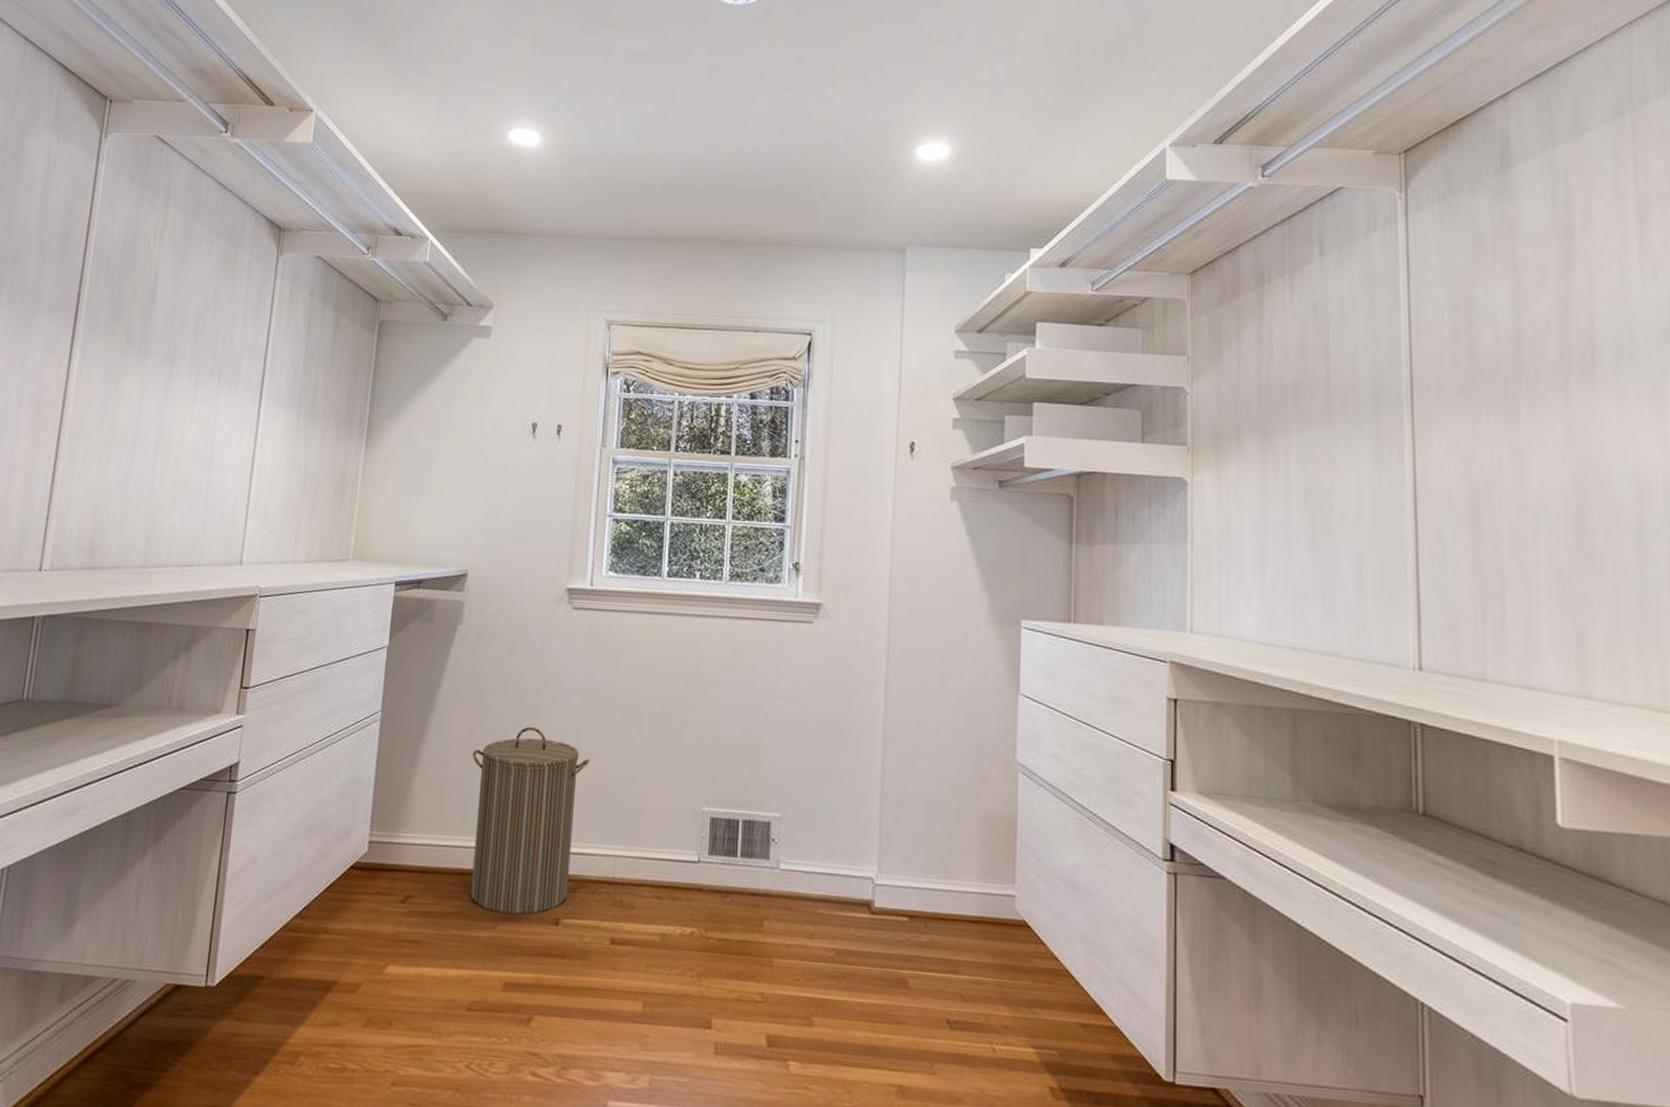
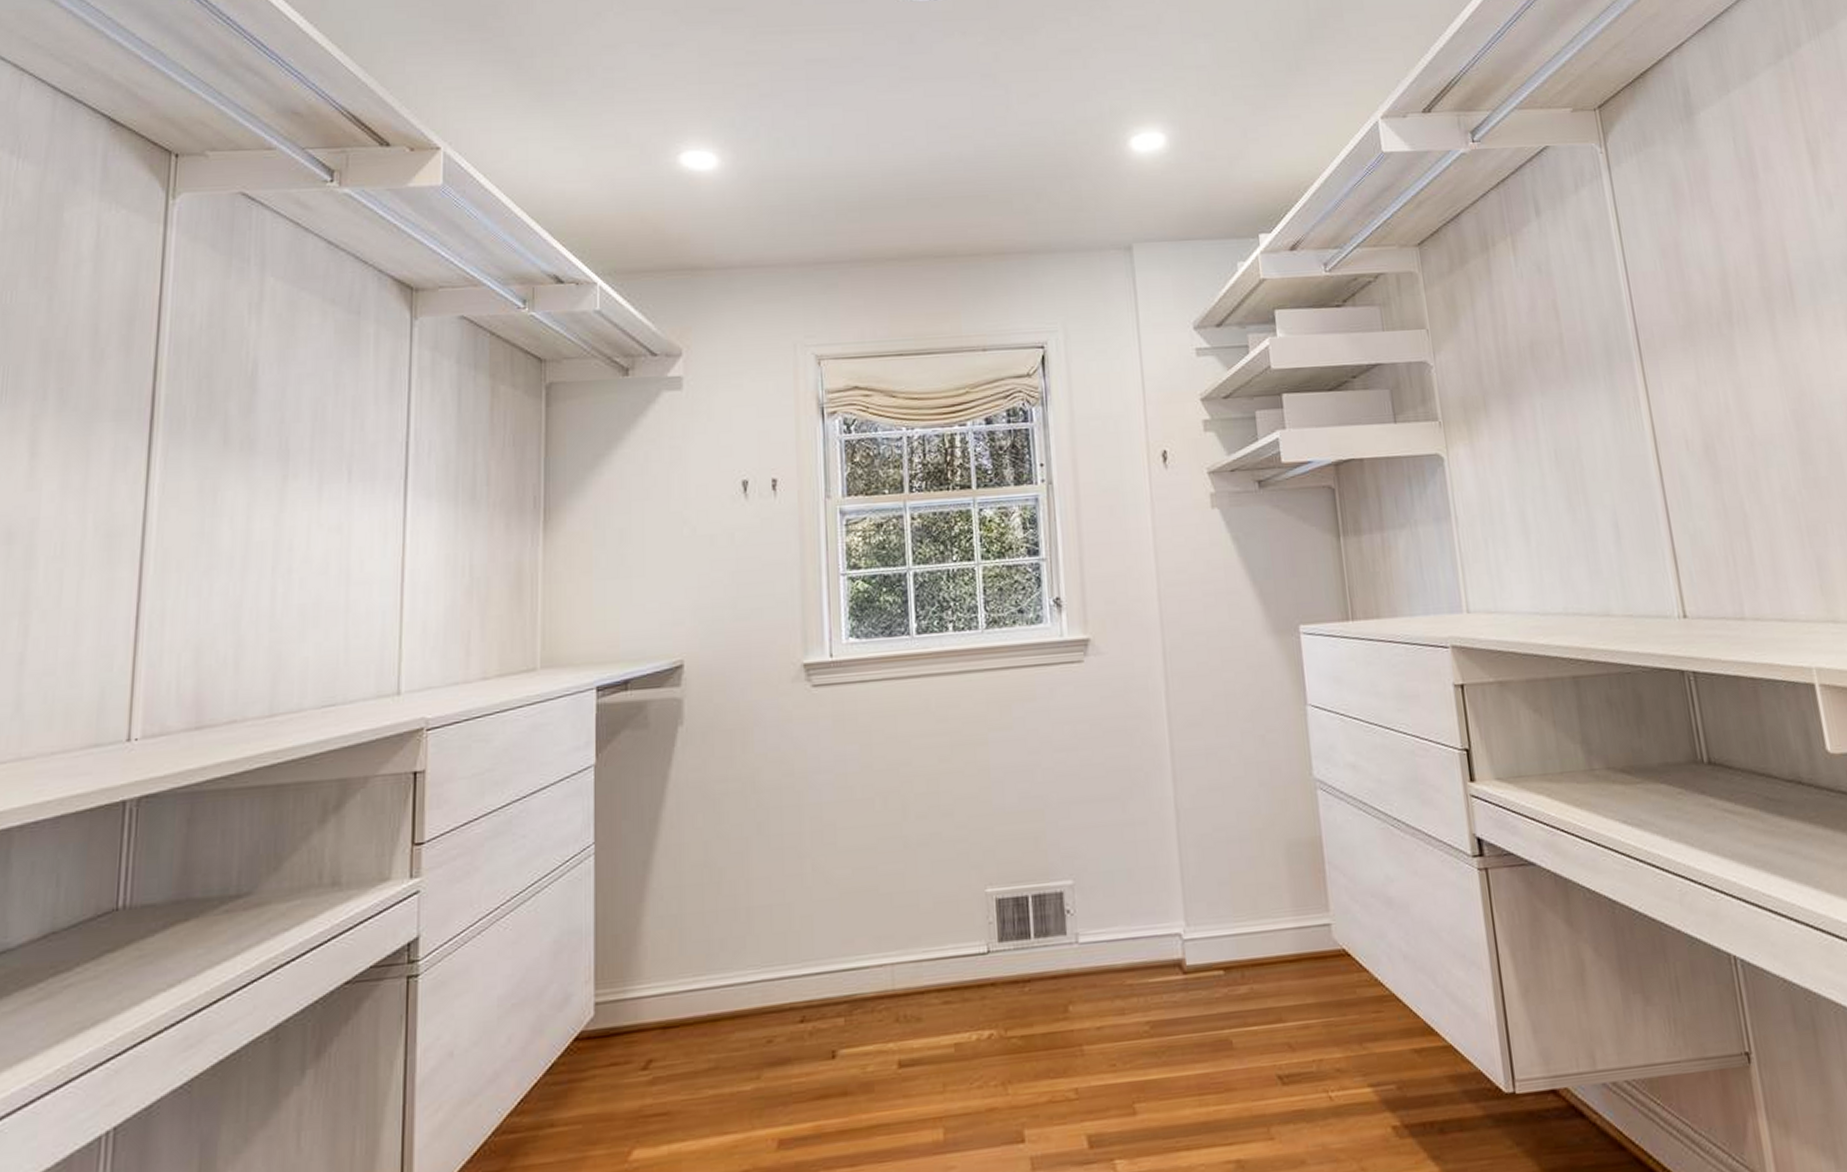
laundry hamper: present [471,727,590,915] -> none [711,831,851,1059]

